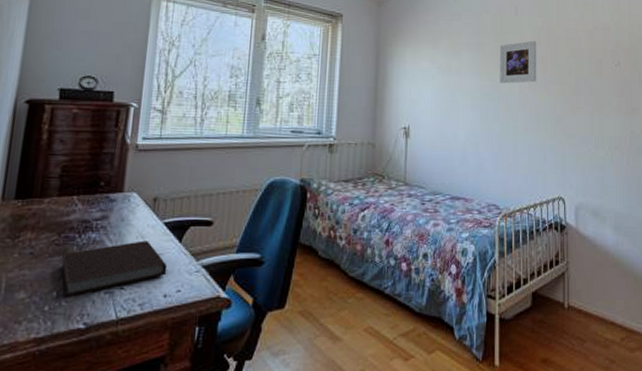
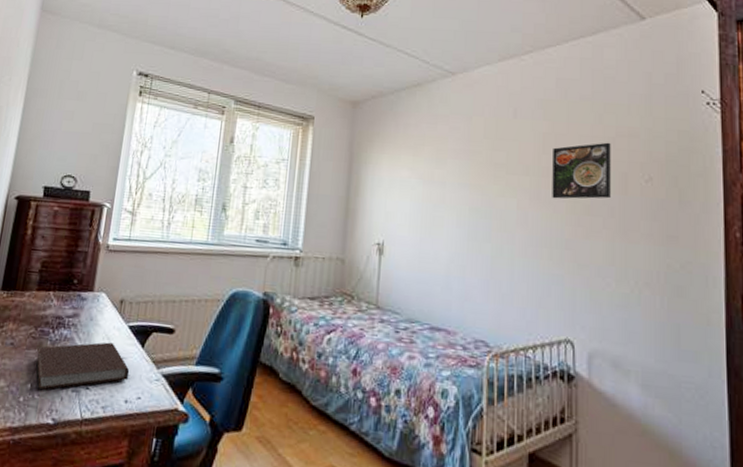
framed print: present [500,40,537,84] -> none [493,148,541,199]
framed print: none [546,34,590,83] -> present [552,142,611,199]

